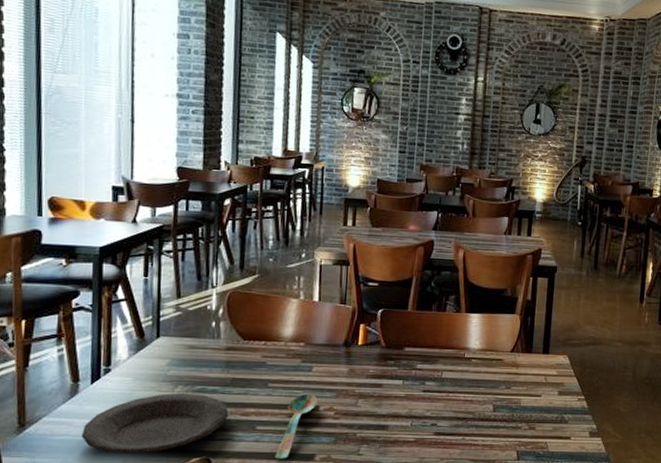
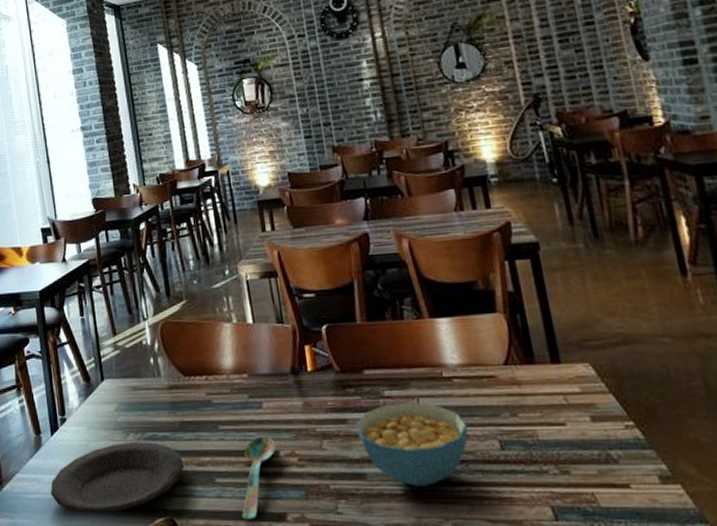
cereal bowl: none [388,374,473,437] -> present [355,403,469,488]

